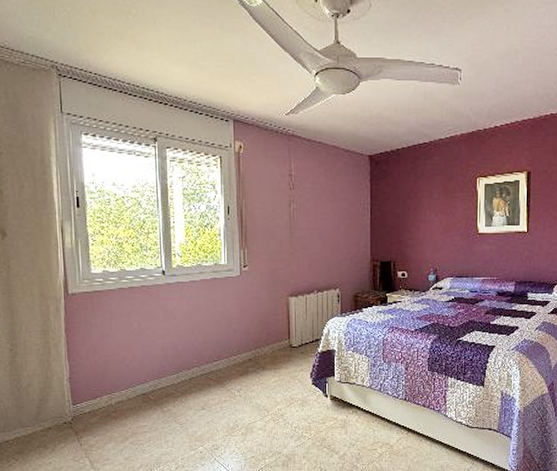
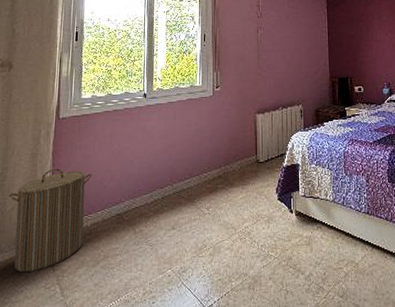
laundry hamper: none [22,346,112,446] -> present [9,168,92,273]

